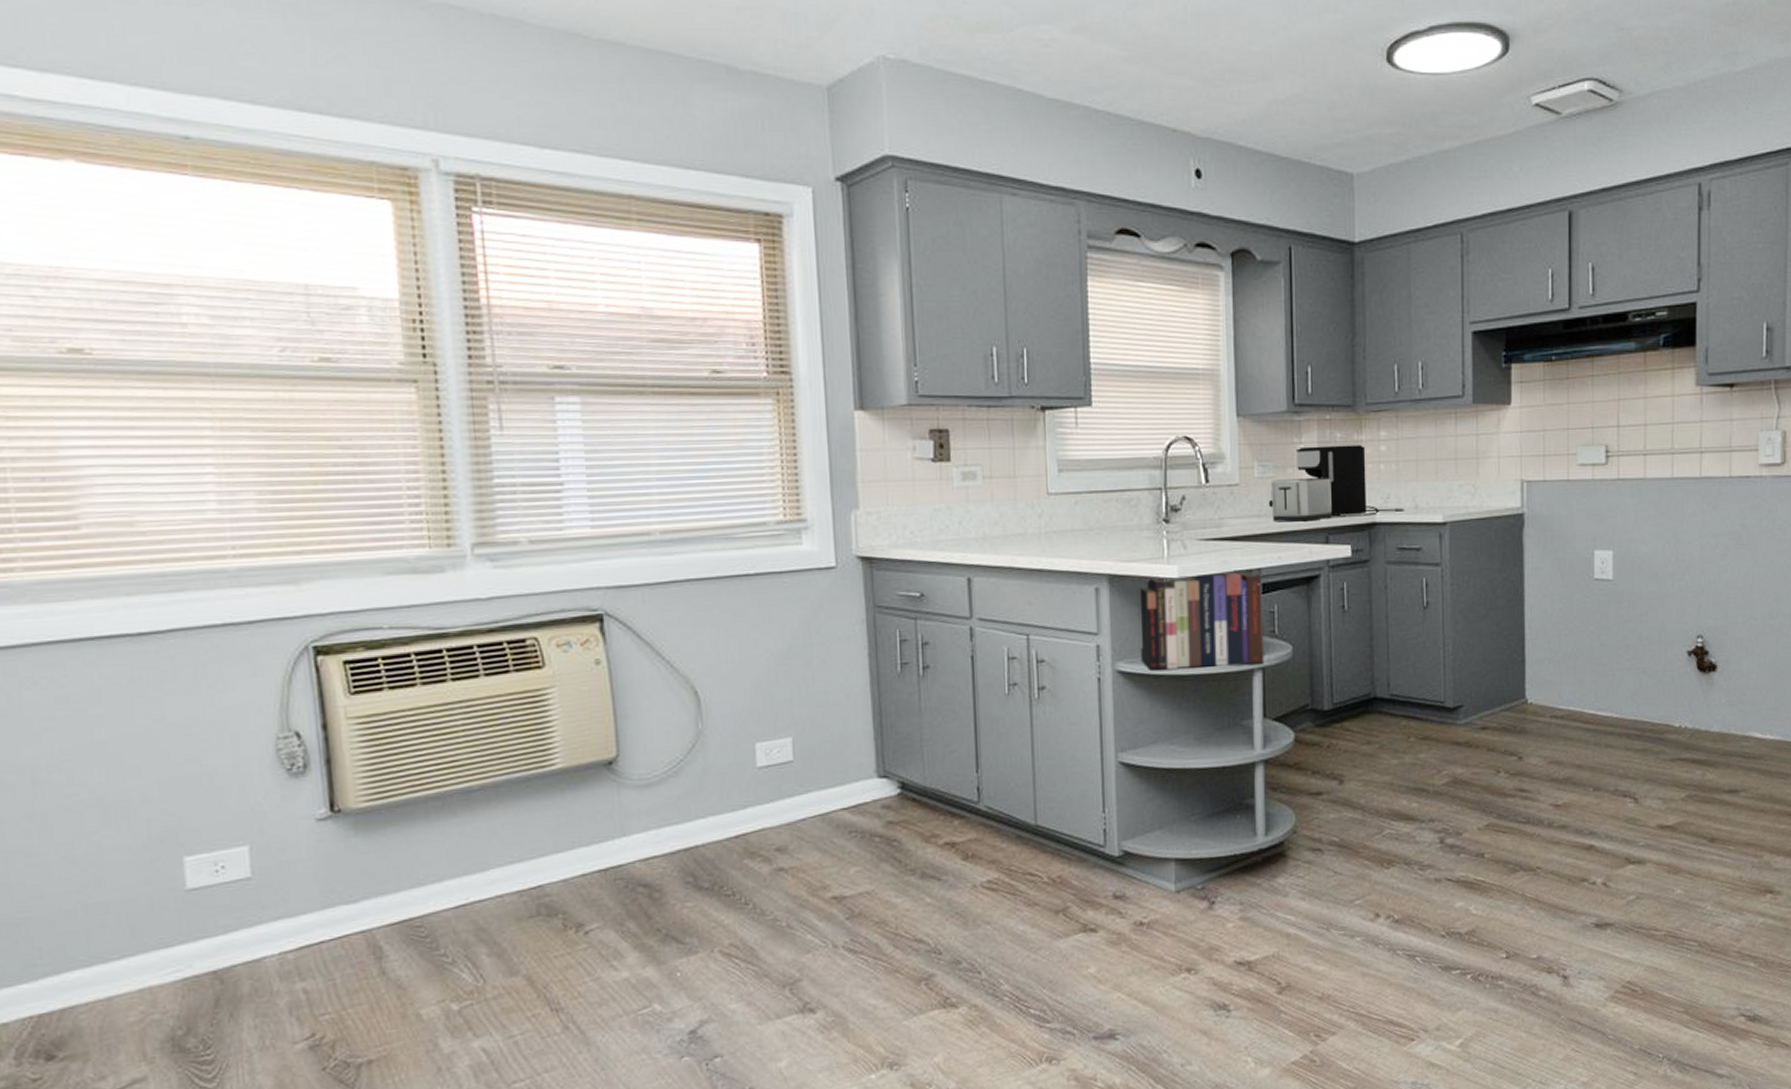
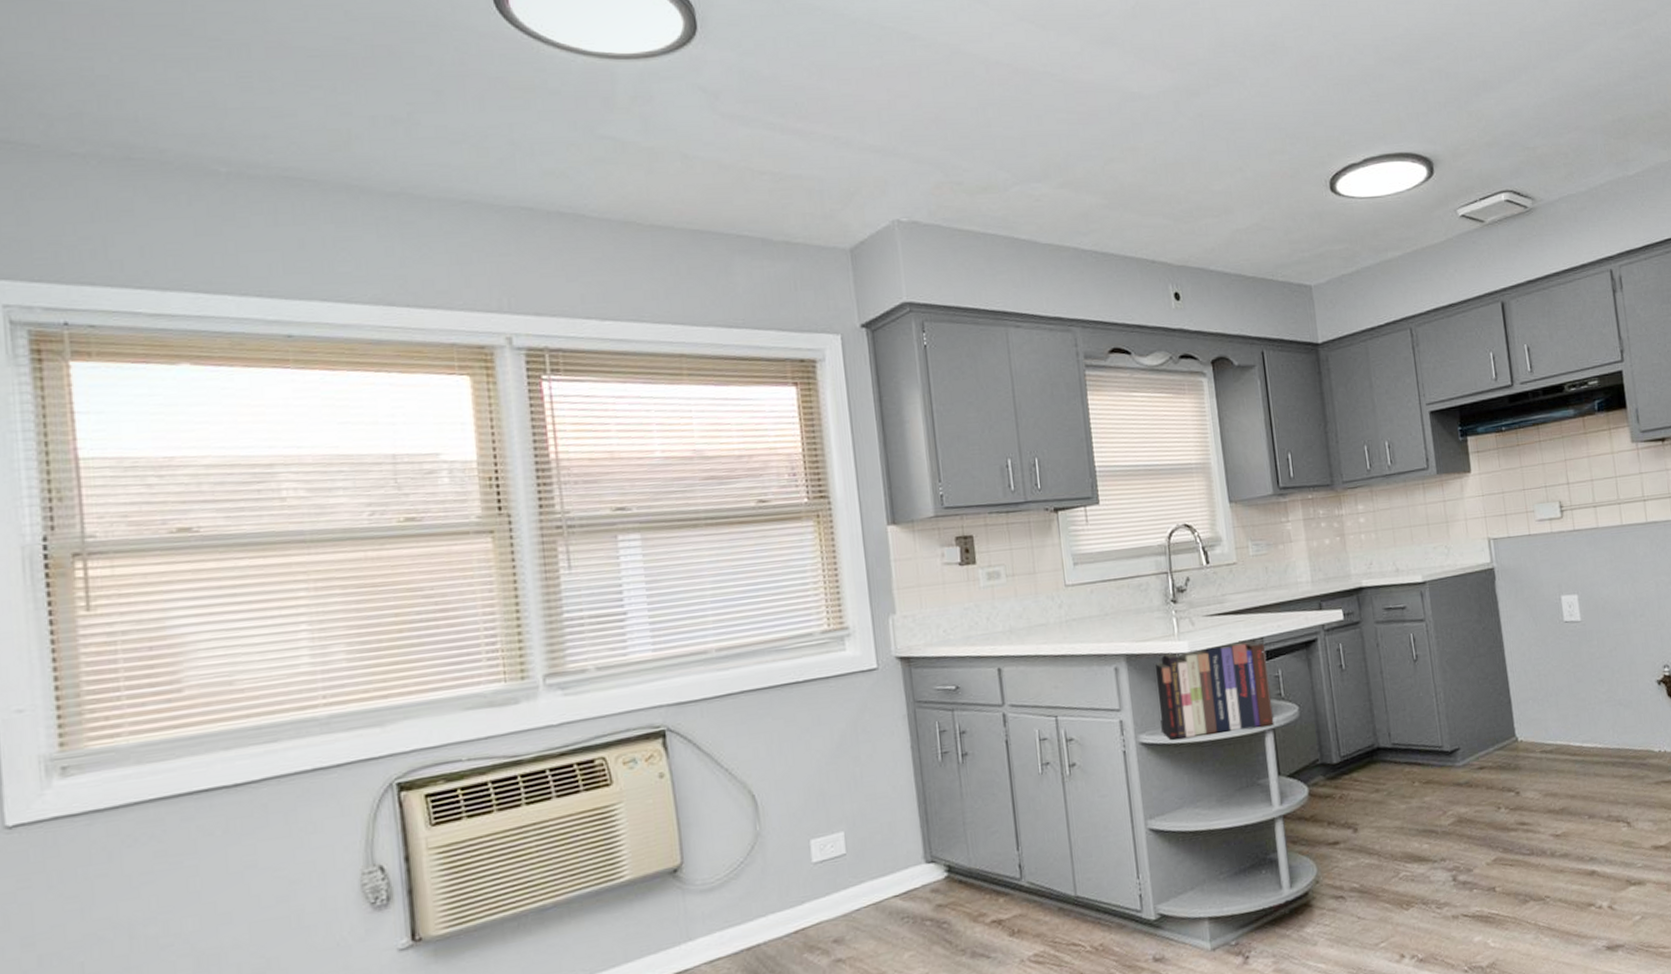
toaster: present [1268,477,1332,522] -> none [1264,549,1323,594]
coffee maker: present [1295,445,1407,517] -> none [1284,518,1389,586]

